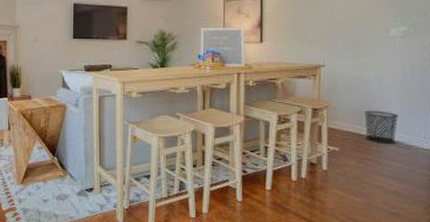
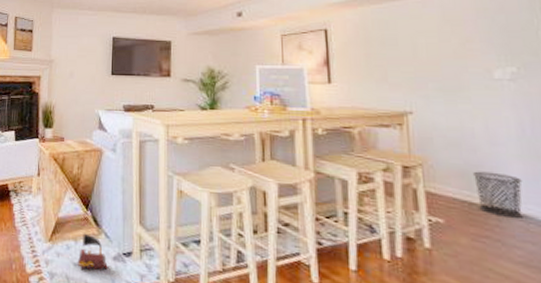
toy train: none [46,175,73,204] -> present [77,233,108,270]

